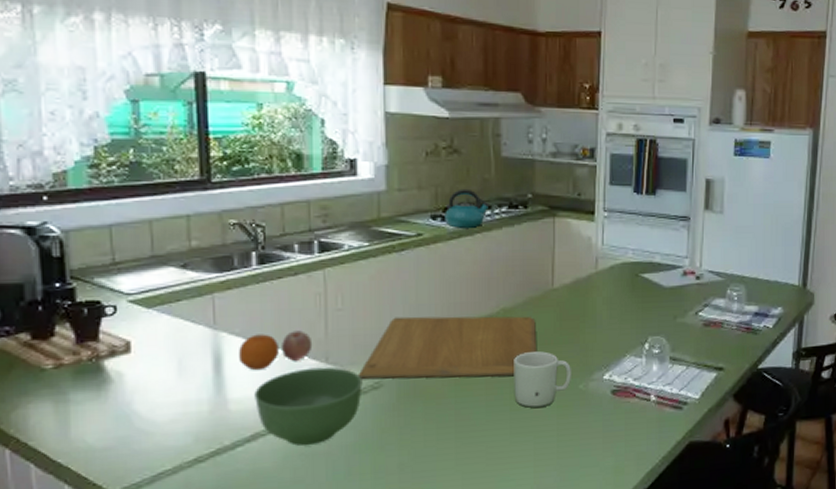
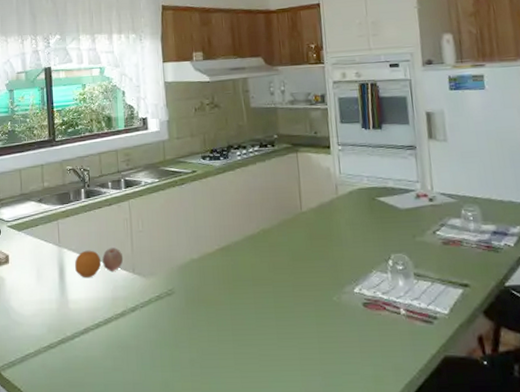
bowl: present [254,367,363,446] -> none [86,276,160,339]
chopping board: present [357,316,537,379] -> none [156,235,294,288]
kettle: present [445,188,490,229] -> none [211,134,245,166]
mug: present [514,350,572,409] -> none [275,265,326,317]

